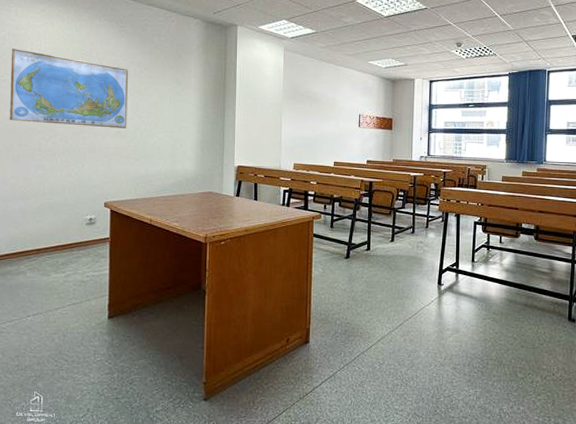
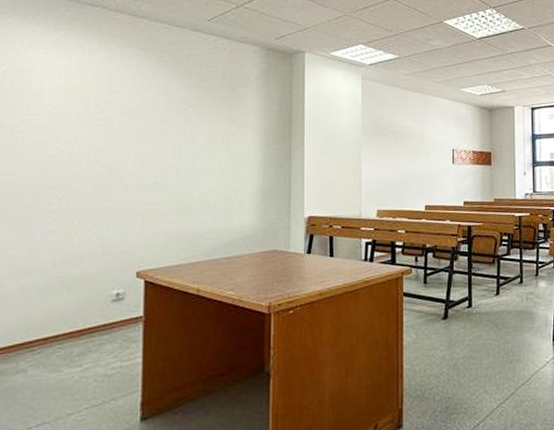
world map: present [9,49,128,128] -> none [8,87,168,179]

